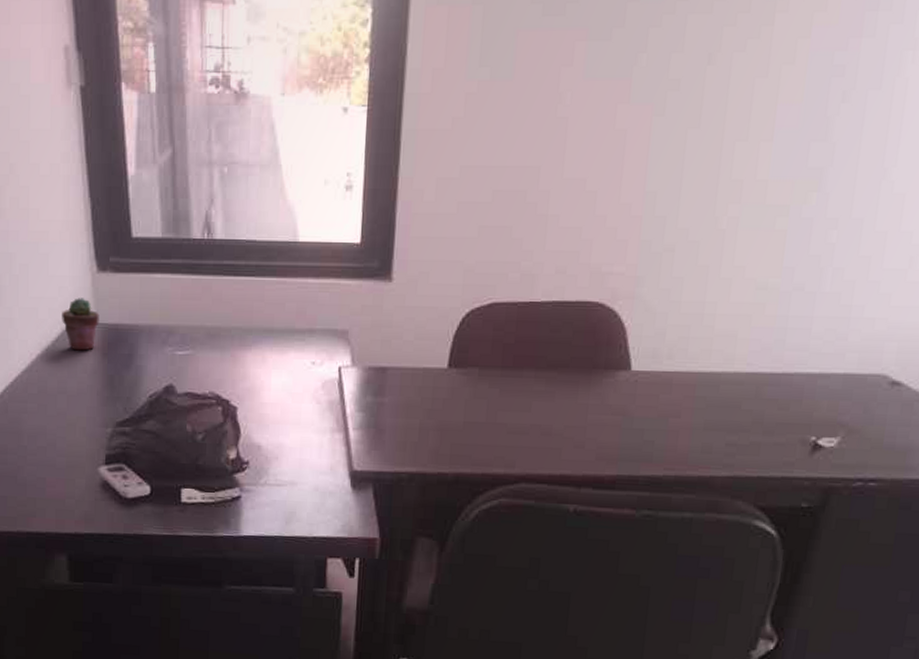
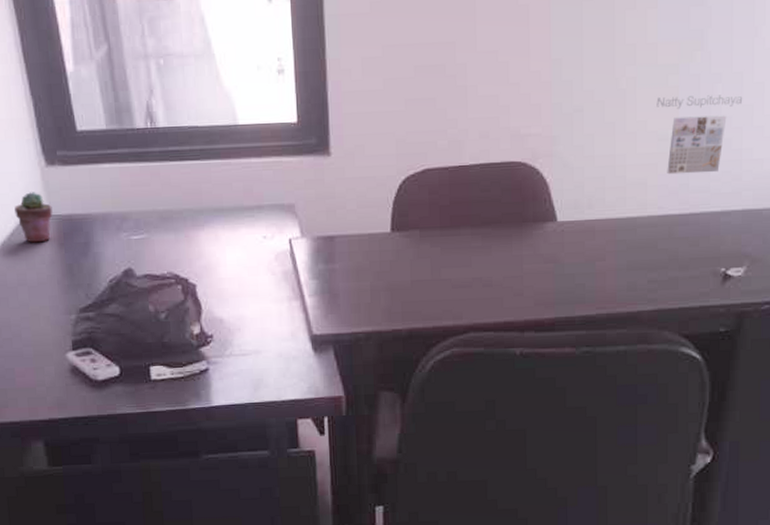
calendar: none [758,241,860,330] -> present [656,95,743,175]

